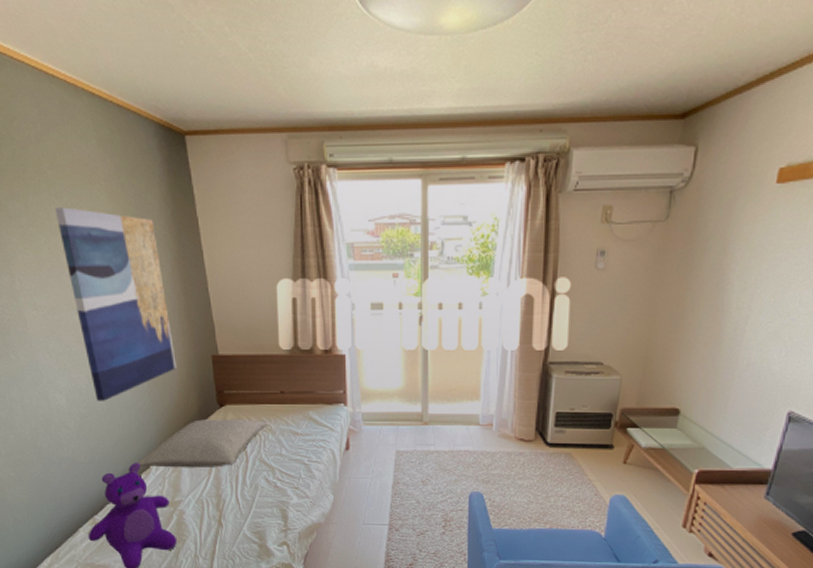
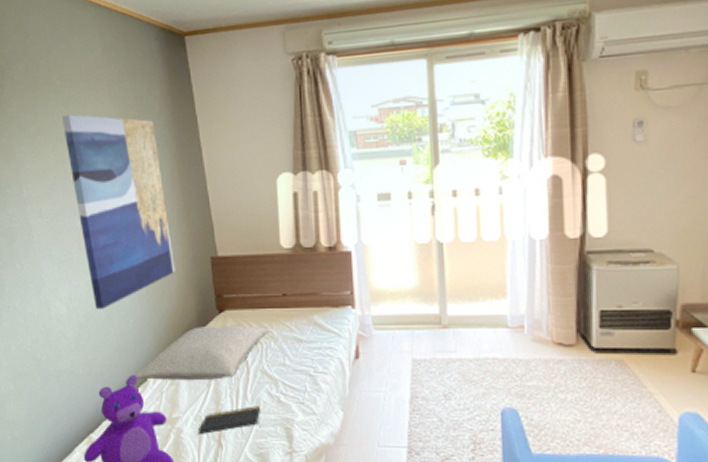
notepad: none [199,490,259,516] -> present [197,406,261,435]

